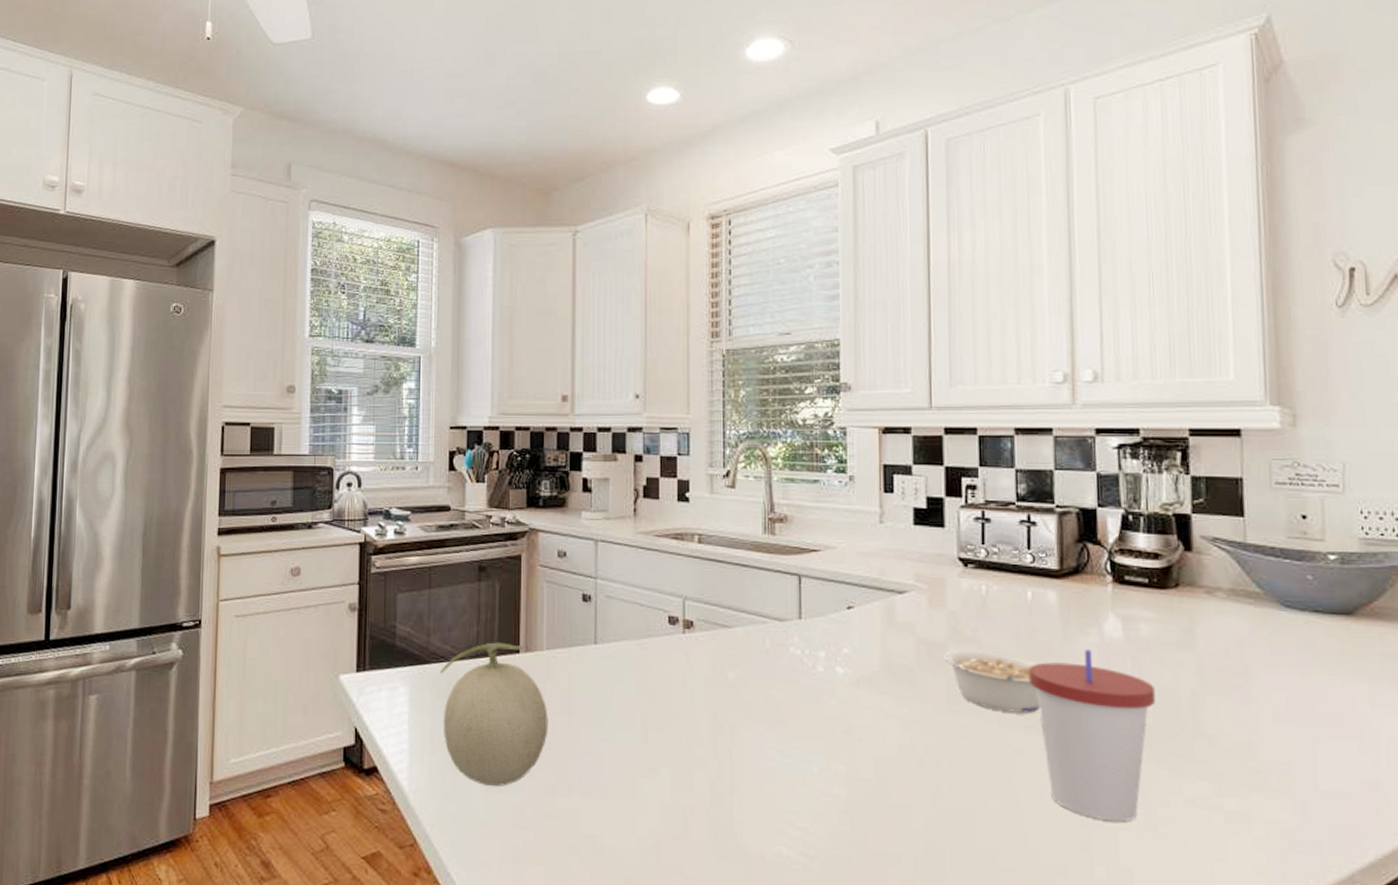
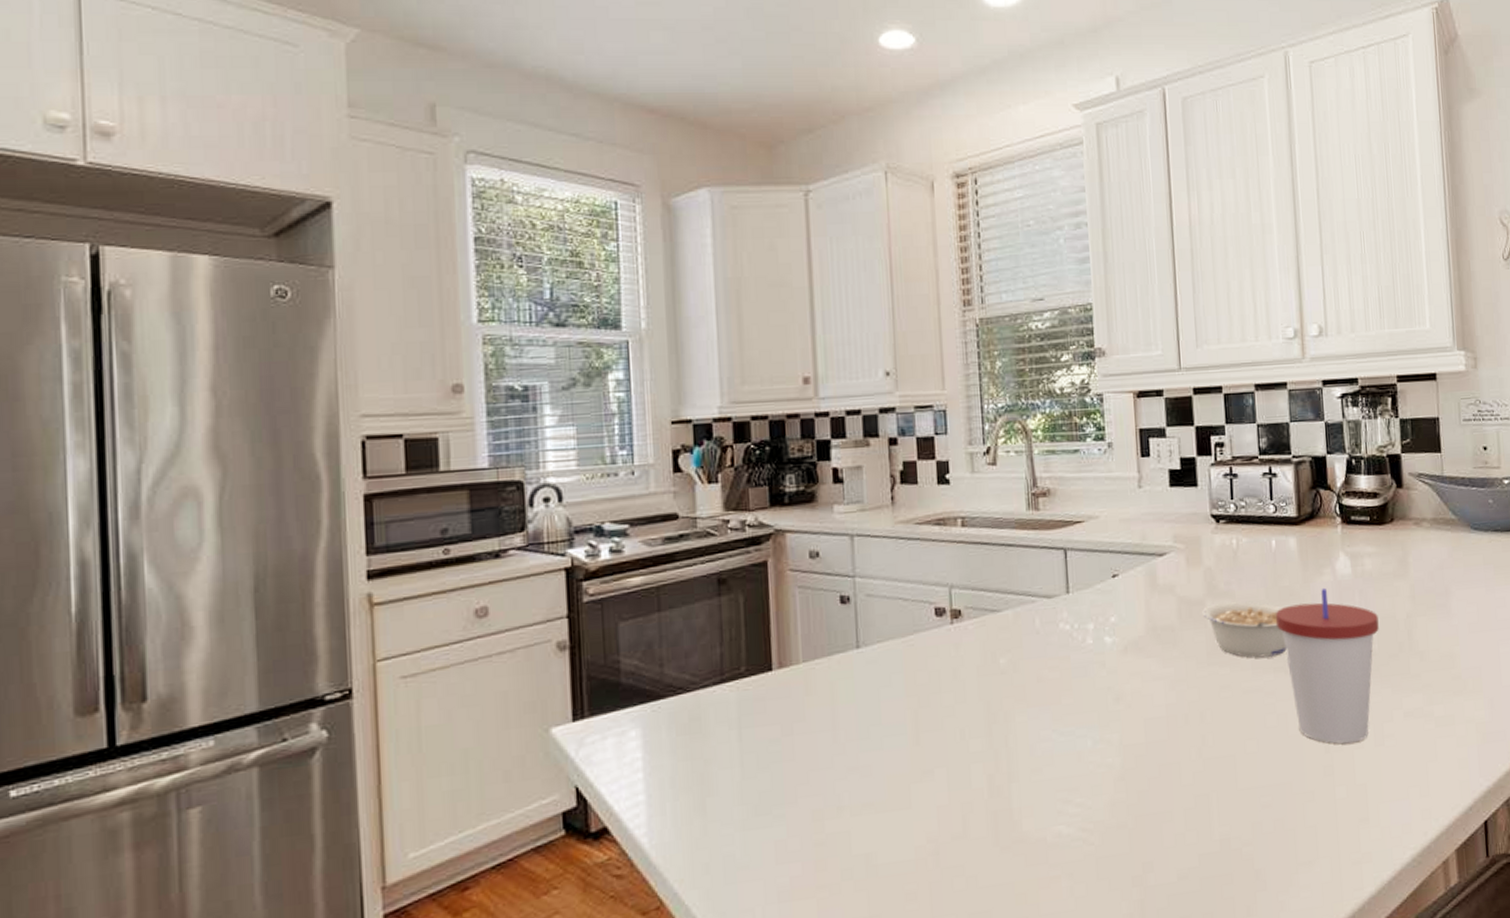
fruit: present [440,642,548,786] -> none [679,661,811,824]

